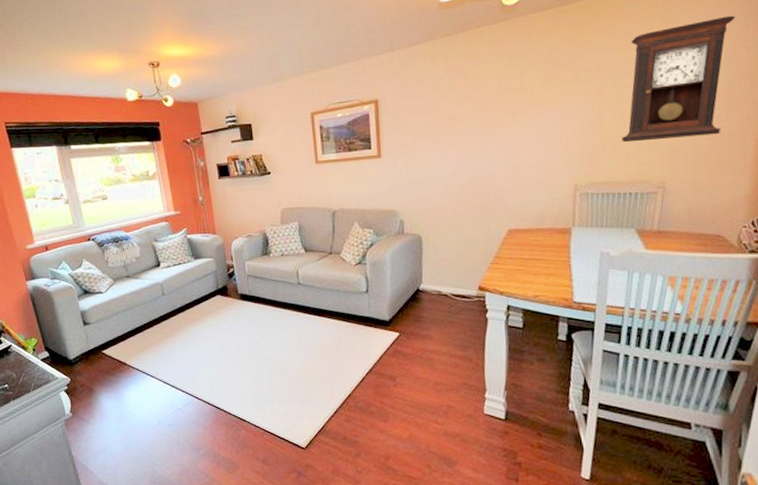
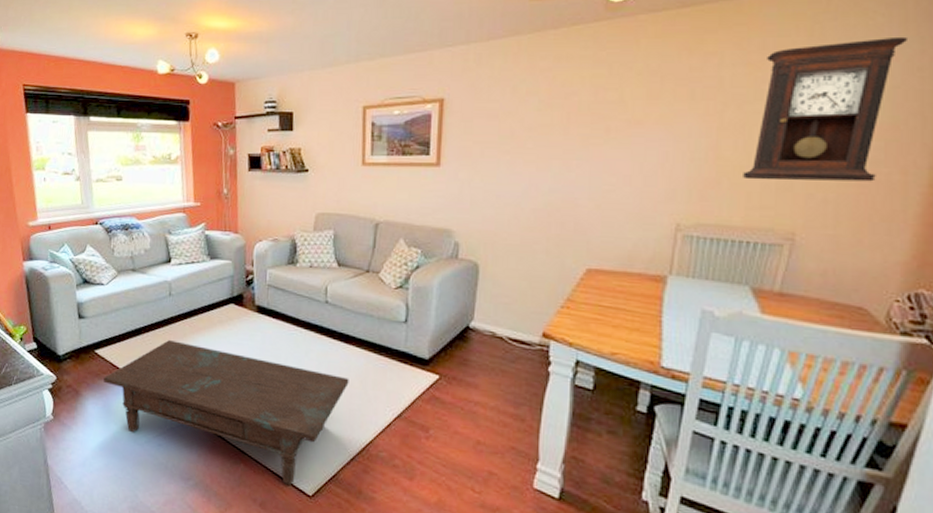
coffee table: none [113,333,326,441] -> present [104,340,349,485]

